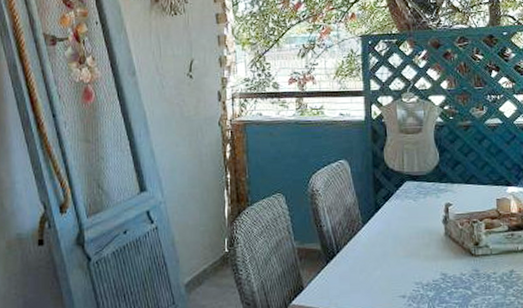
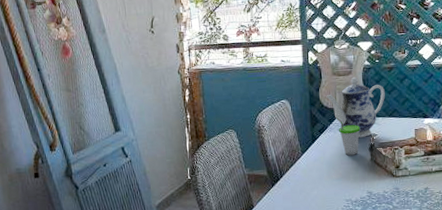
teapot: none [392,136,461,207] -> present [326,77,385,138]
cup: none [404,182,433,229] -> present [336,117,361,156]

